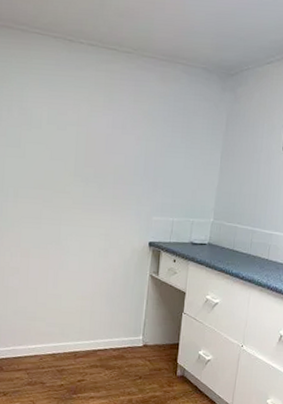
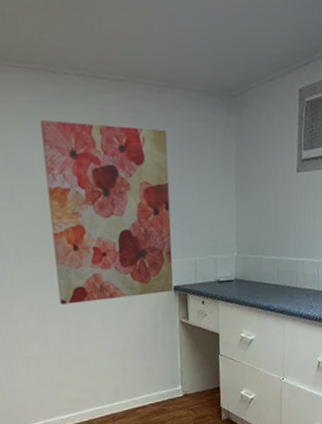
wall art: none [44,80,164,247] -> present [40,119,173,305]

